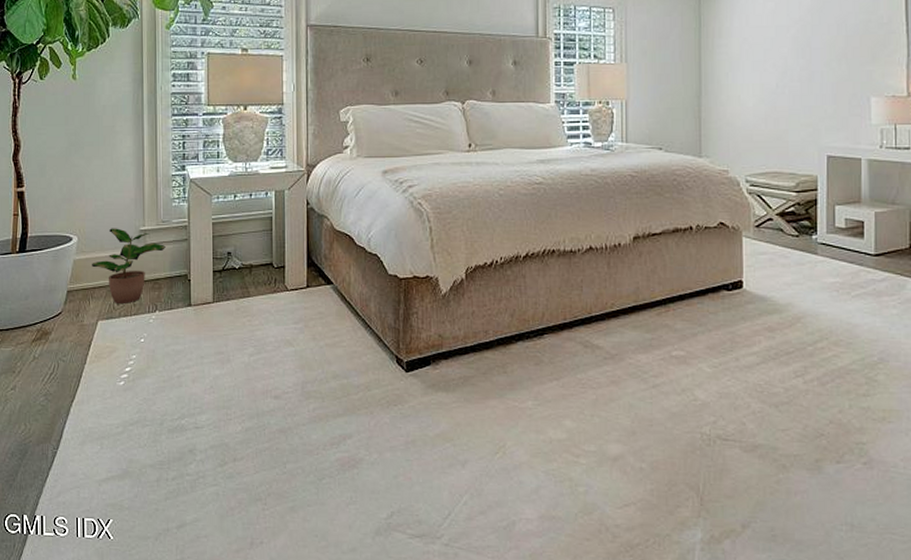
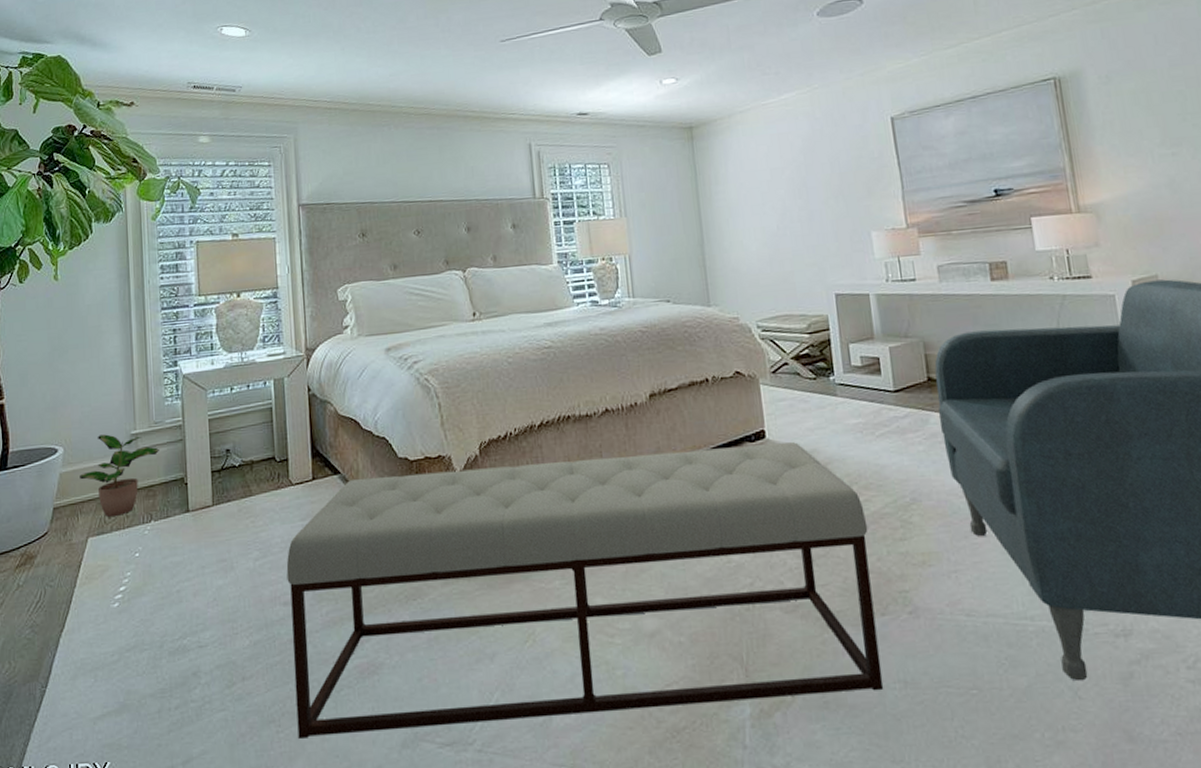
bench: none [278,290,833,531] -> present [286,442,884,738]

